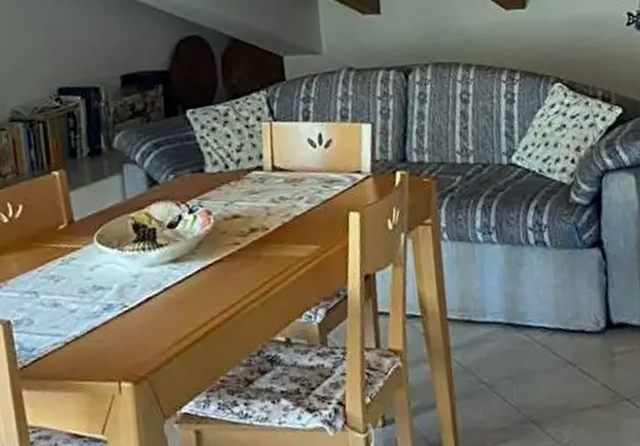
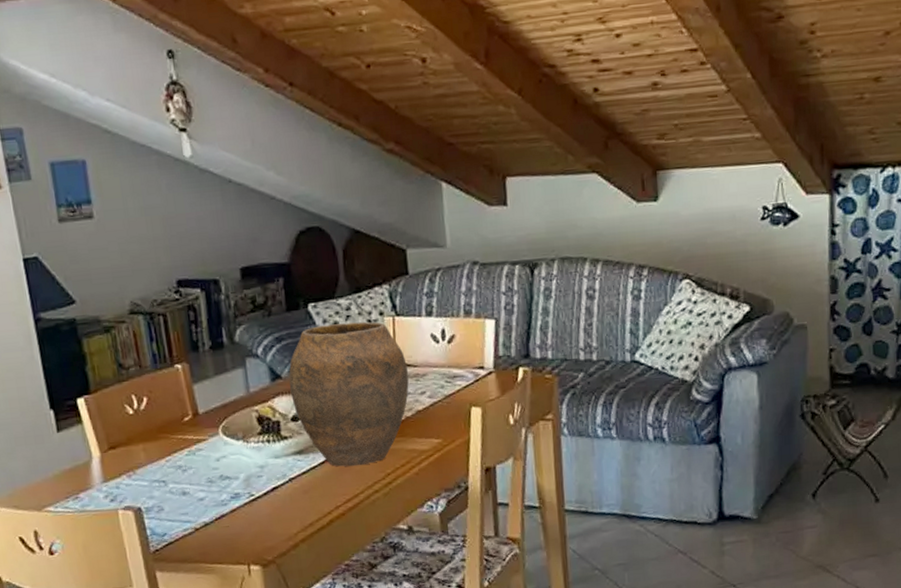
vase: none [165,127,287,275] -> present [288,321,409,467]

